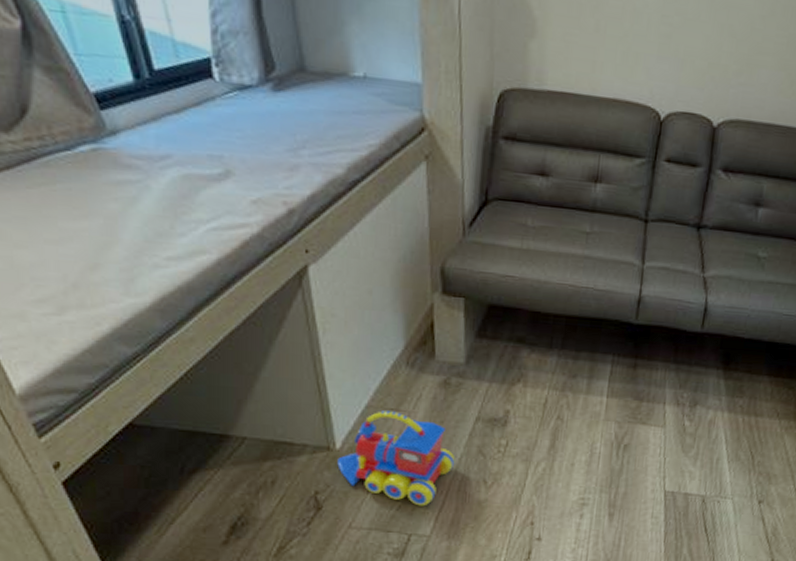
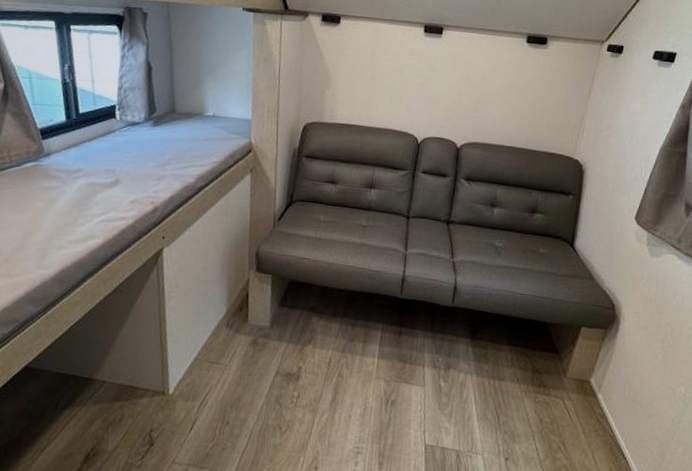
toy train: present [337,410,456,506] -> none [169,363,259,447]

